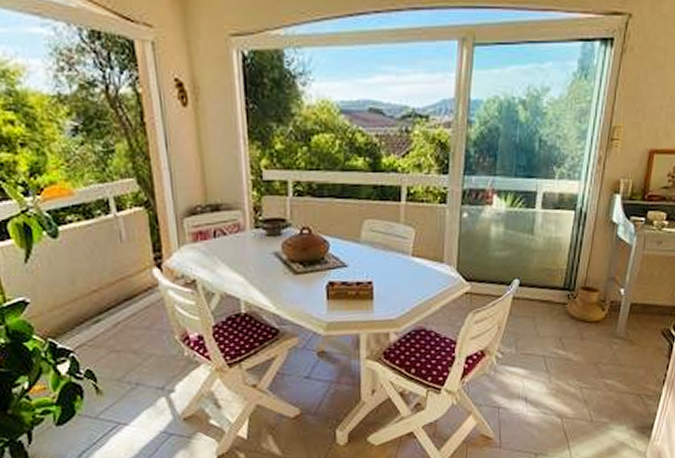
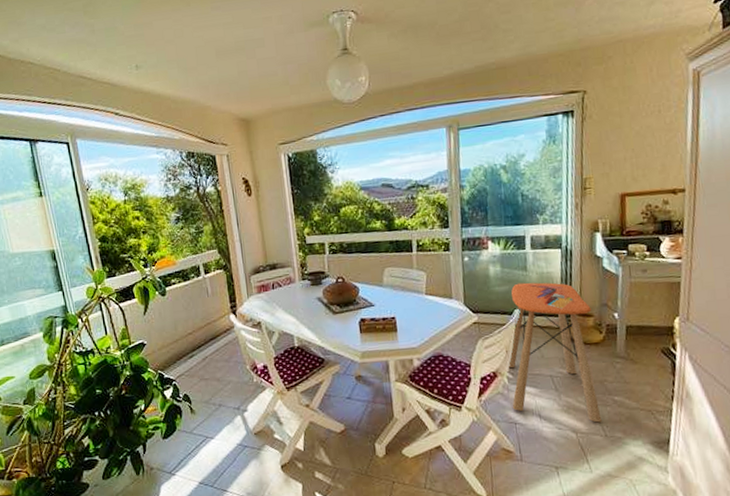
side table: none [496,248,597,407] -> present [506,282,602,423]

